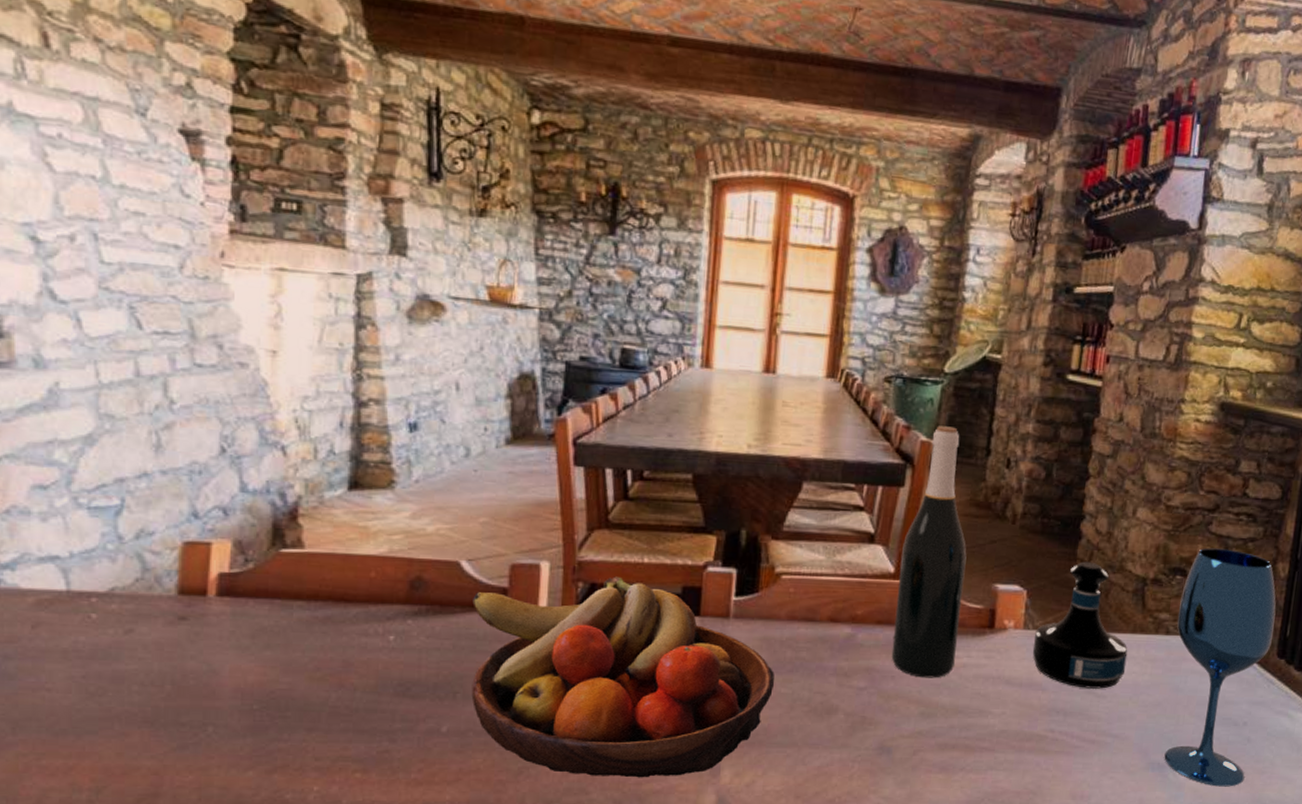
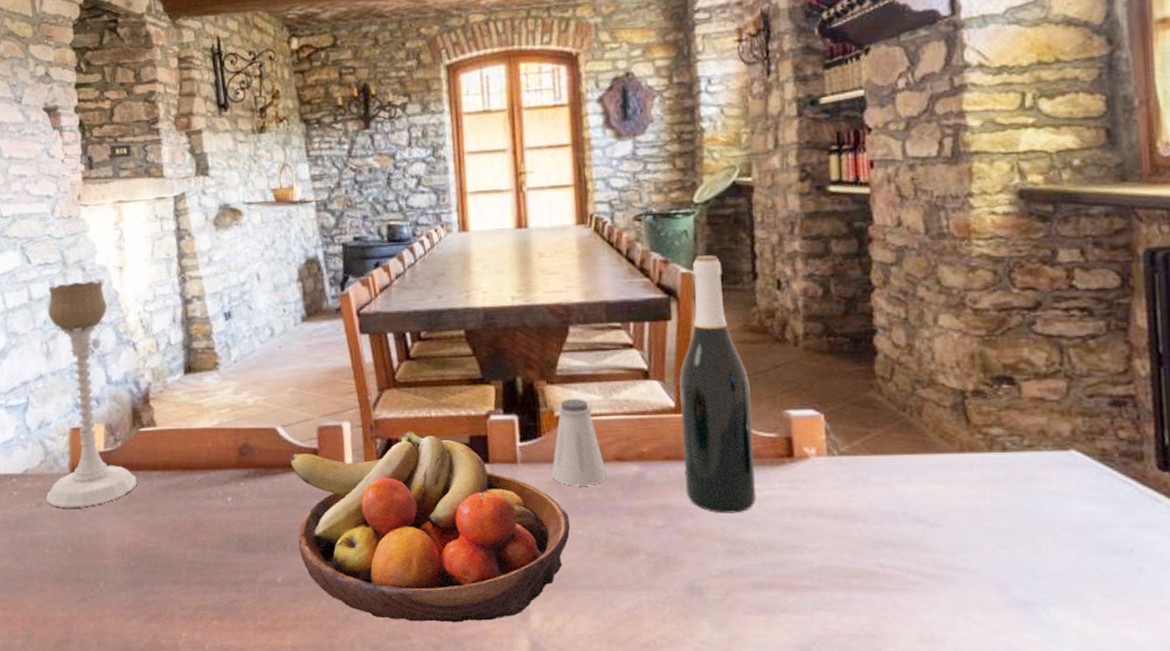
candle holder: none [138,362,271,638] -> present [45,280,137,507]
saltshaker: none [762,556,819,645] -> present [551,399,607,486]
tequila bottle: present [1032,561,1128,689] -> none [841,378,960,517]
wineglass: present [1164,548,1276,787] -> none [1013,349,1147,627]

